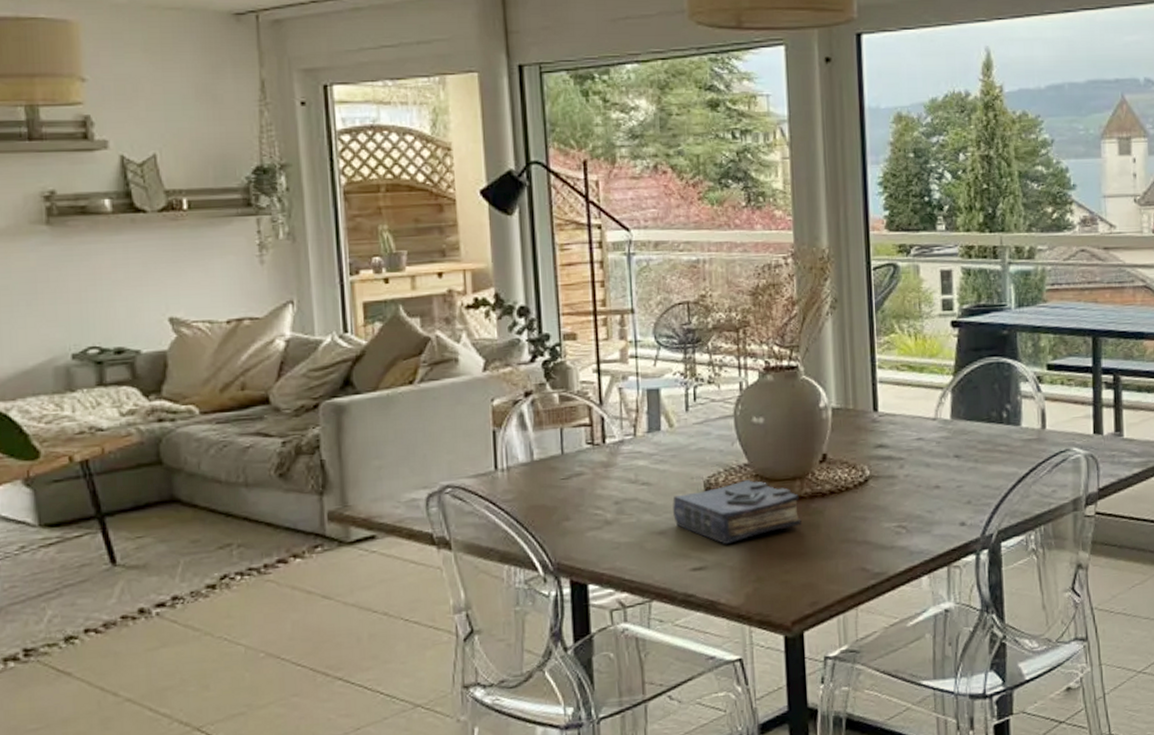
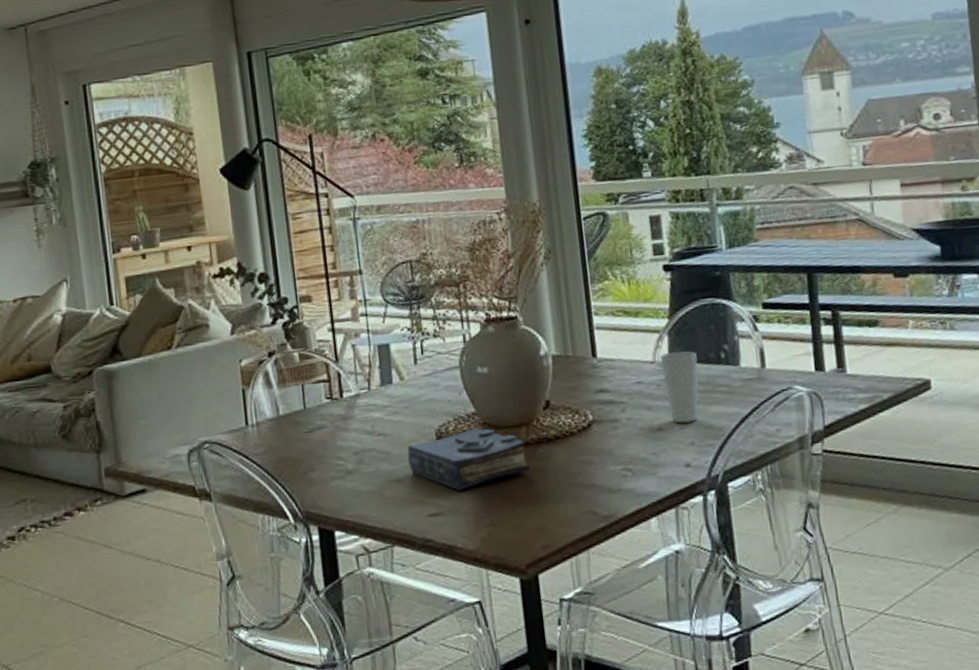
cup: none [942,408,980,481] -> present [659,351,699,423]

